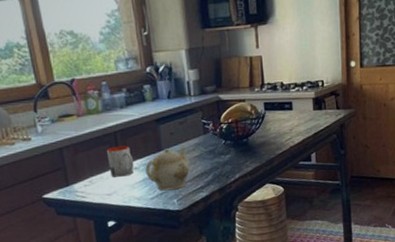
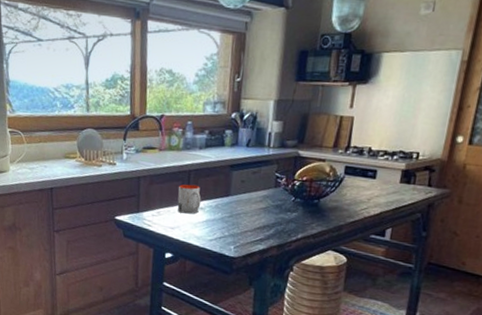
teapot: present [145,147,191,191] -> none [209,195,255,237]

